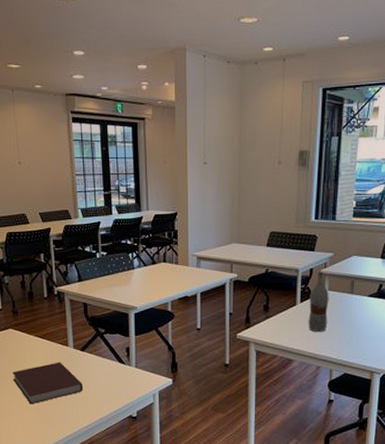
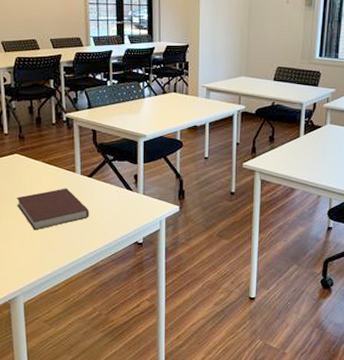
bottle: present [308,271,329,333] -> none [310,105,331,164]

